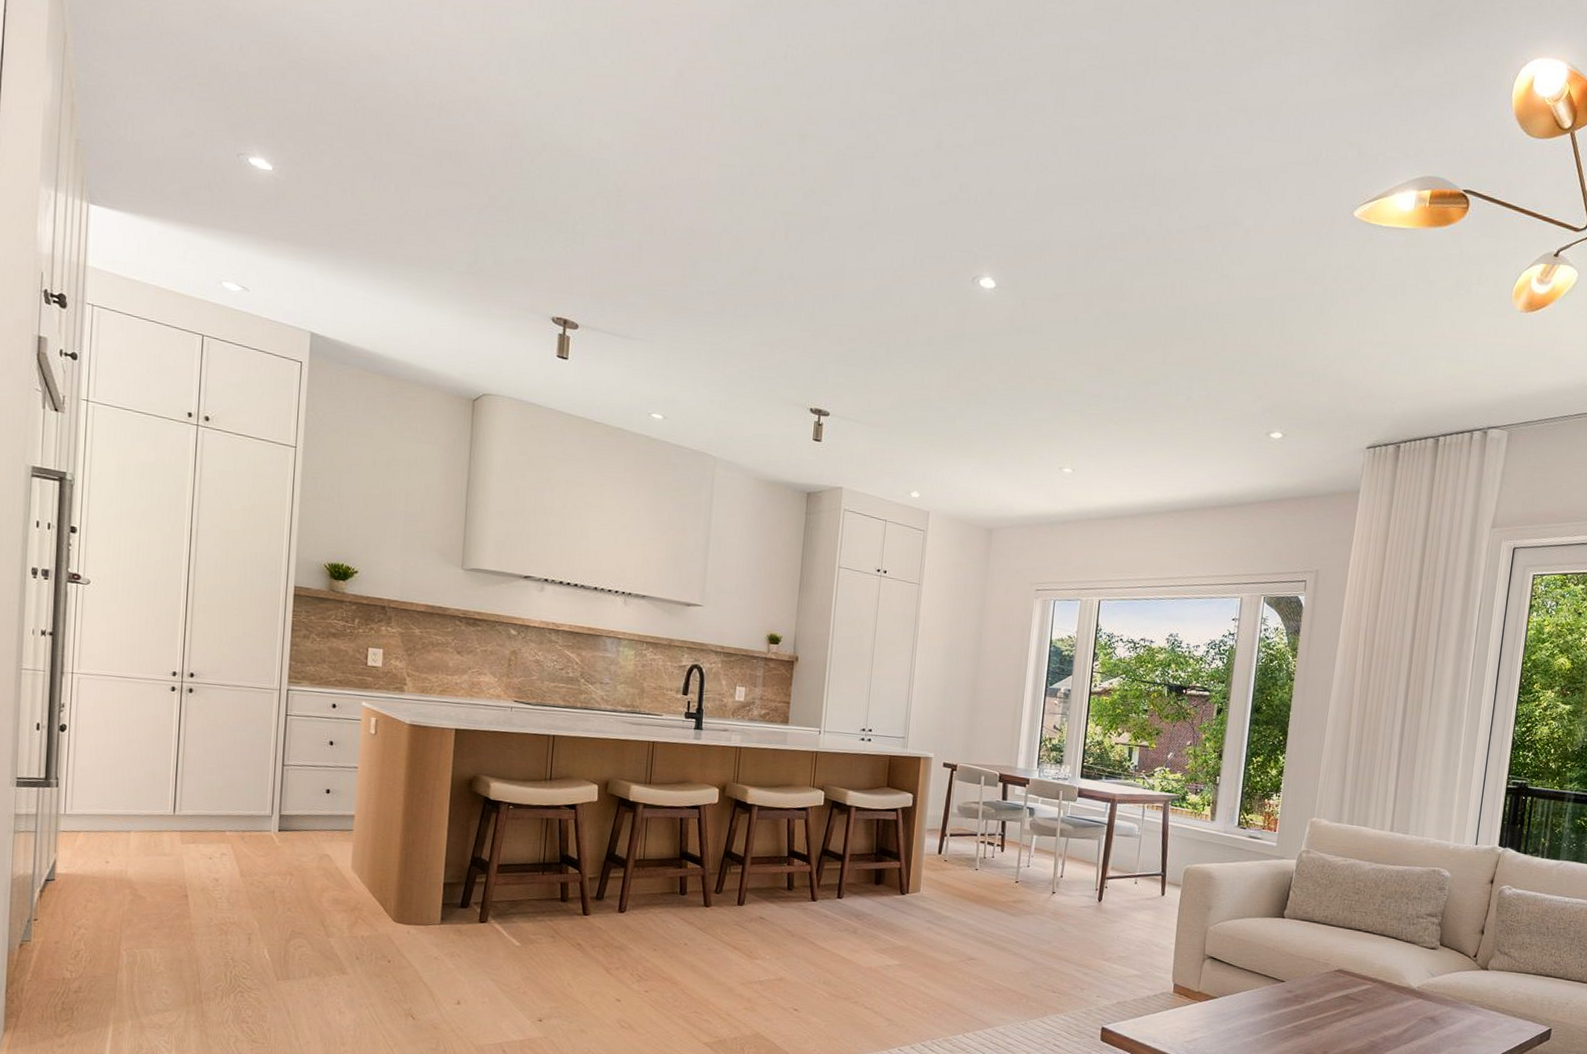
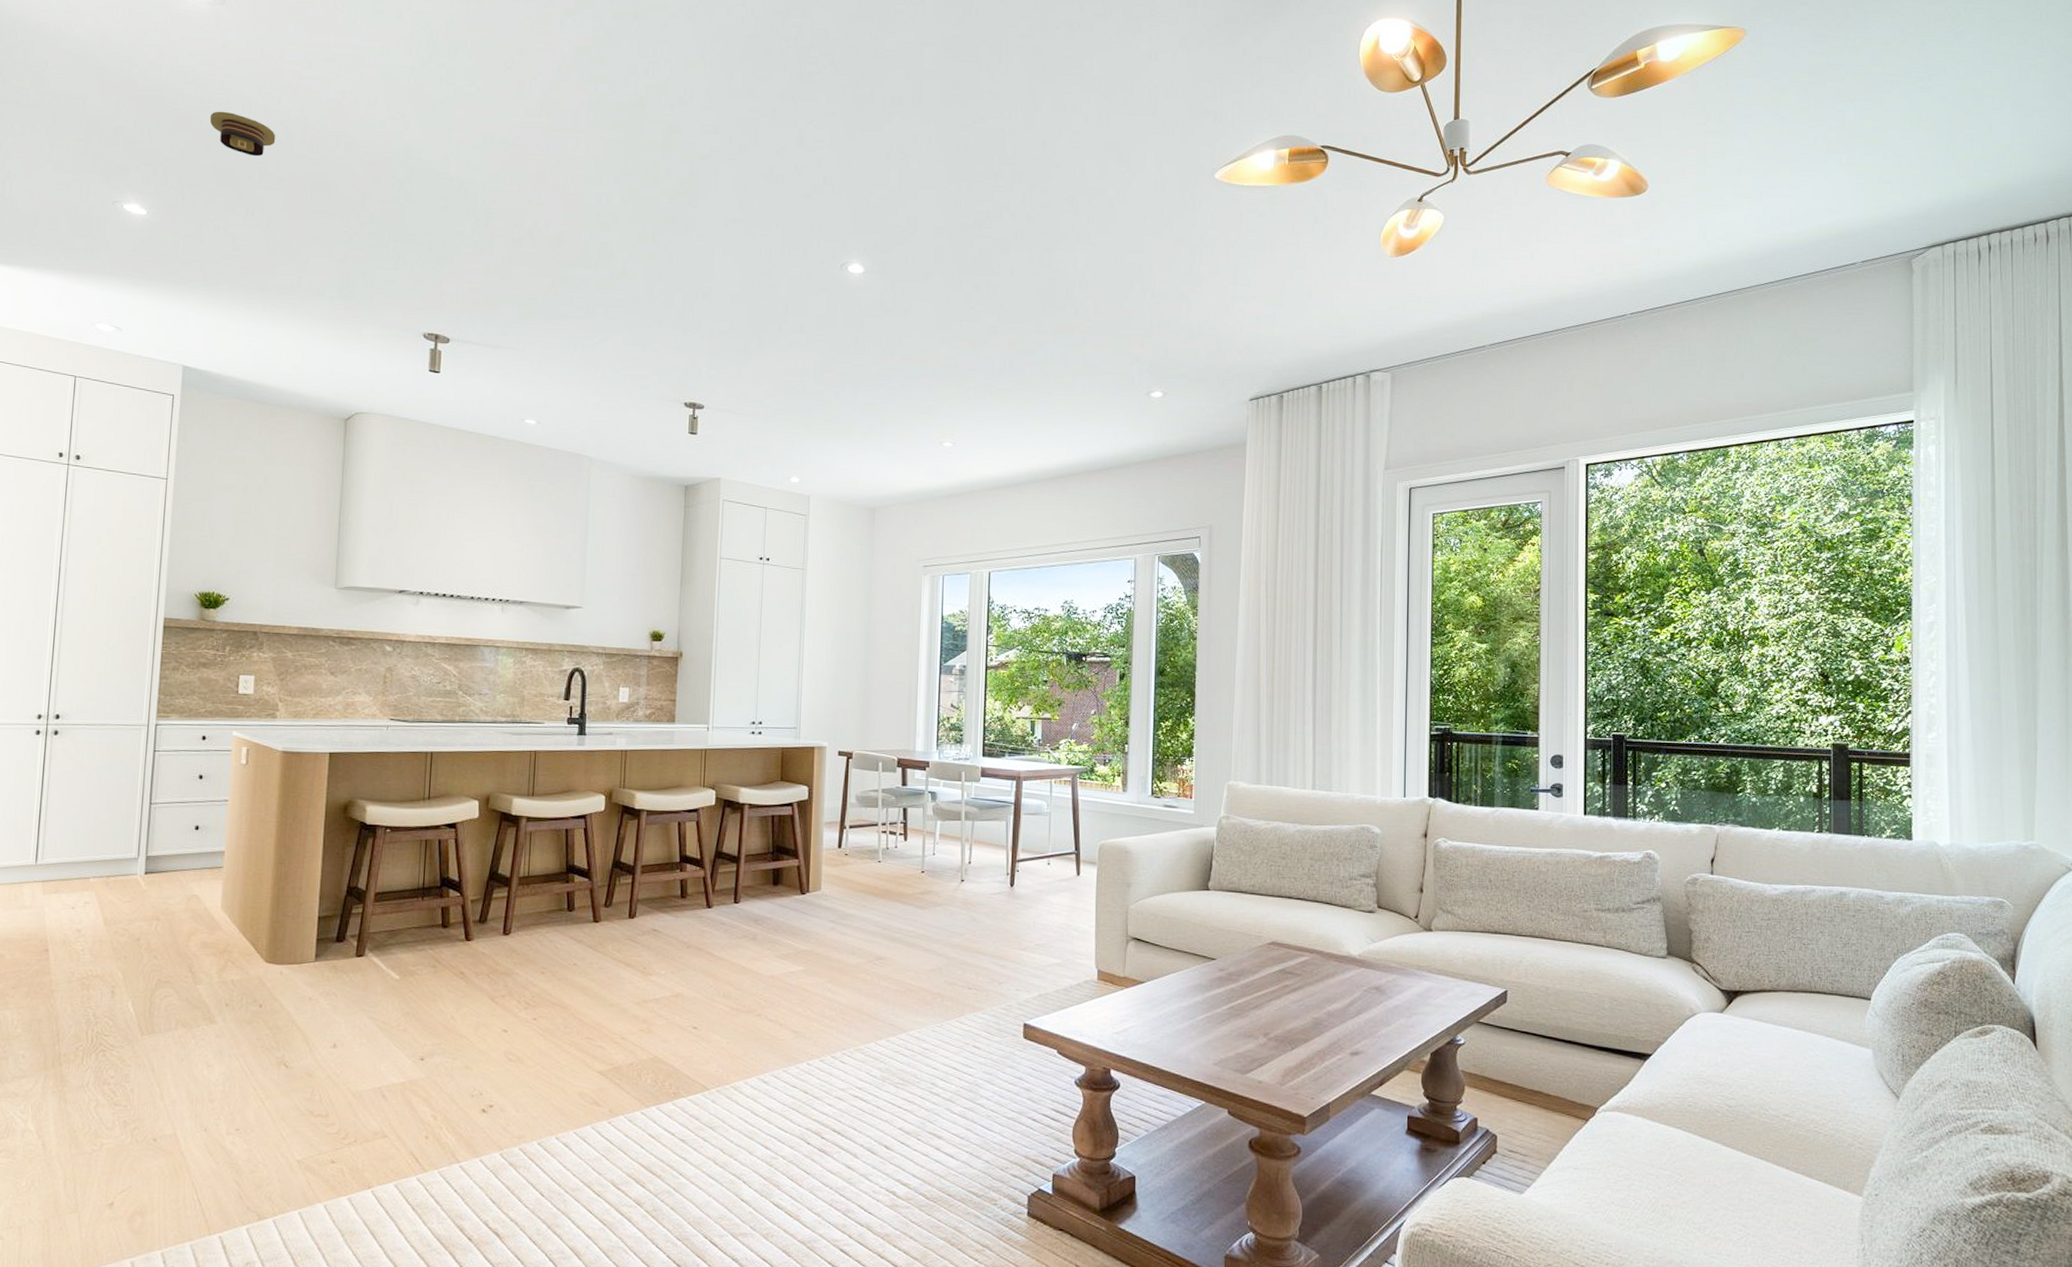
recessed light: none [336,64,404,117] -> present [209,111,276,157]

